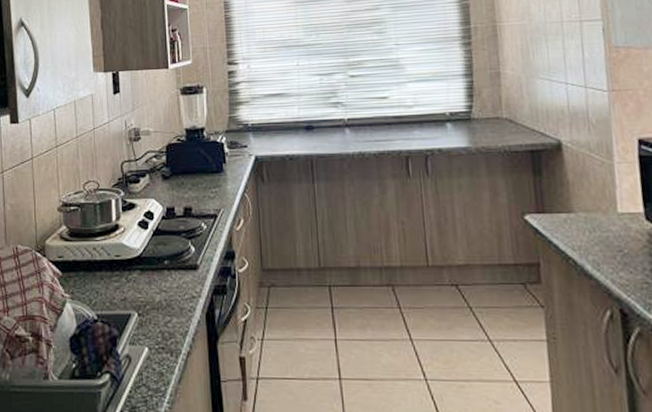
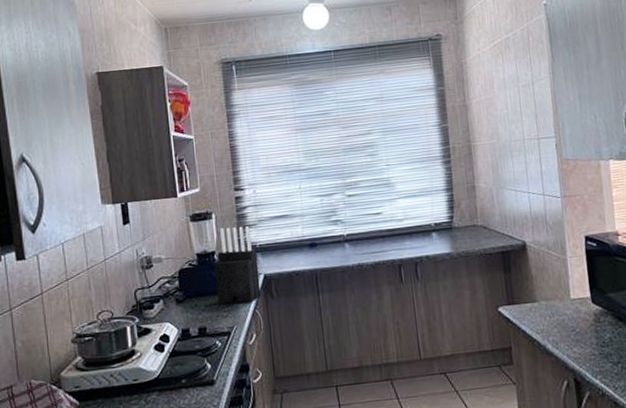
knife block: none [203,102,251,186] -> present [214,226,261,304]

